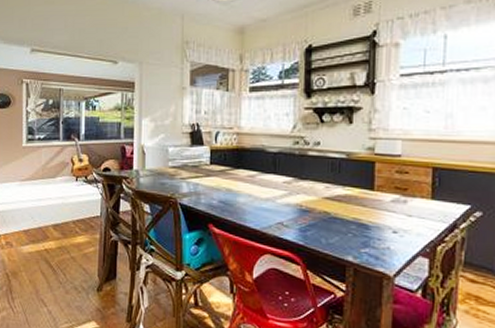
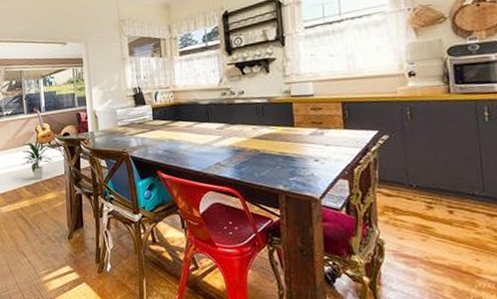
indoor plant: none [50,171,87,218] -> present [21,139,52,179]

